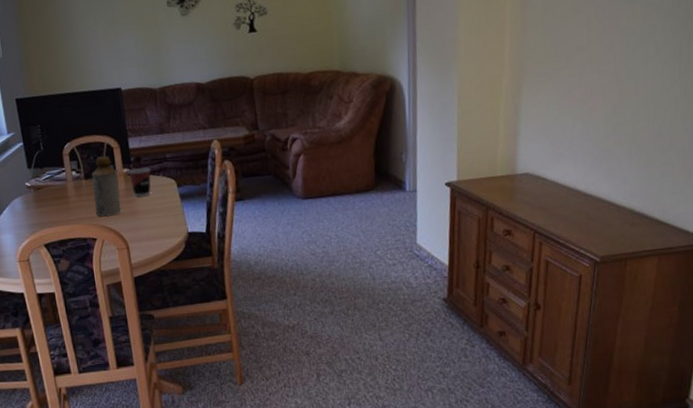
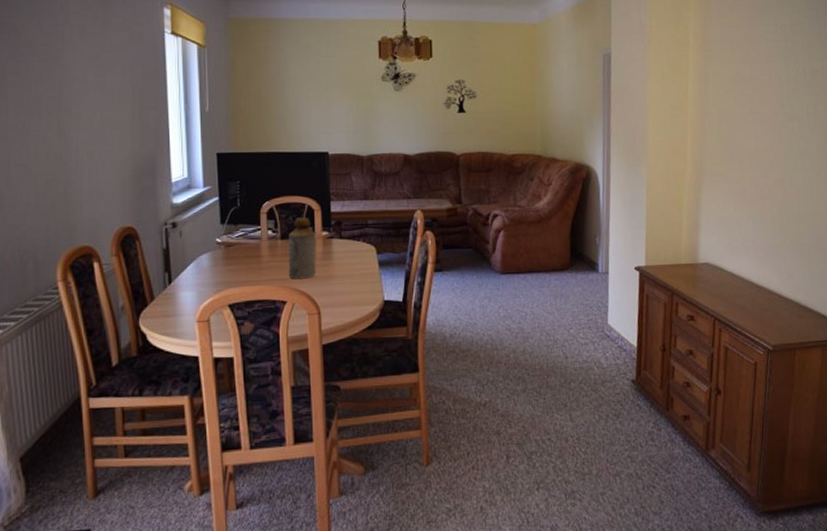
cup: present [128,167,151,197] -> none [327,232,351,261]

